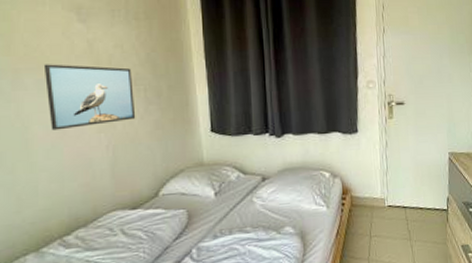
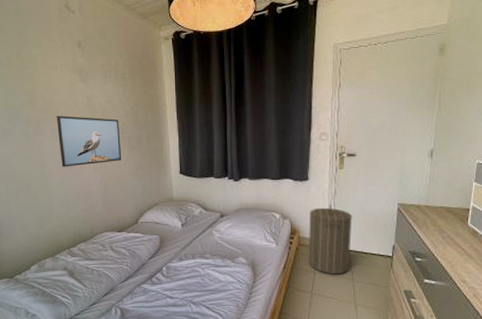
laundry hamper: none [361,157,406,237] -> present [308,204,352,275]

